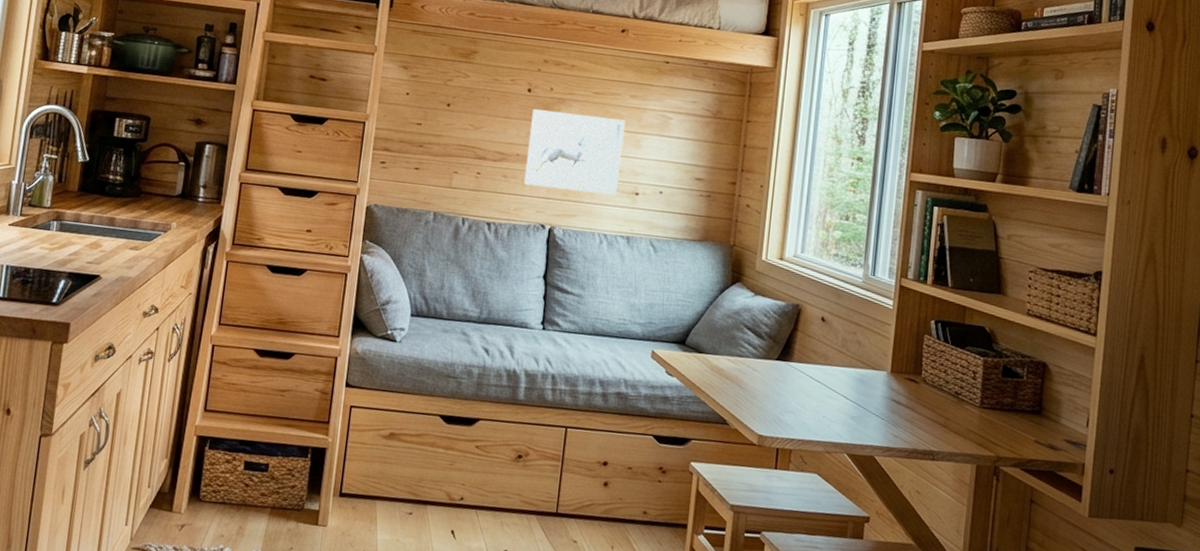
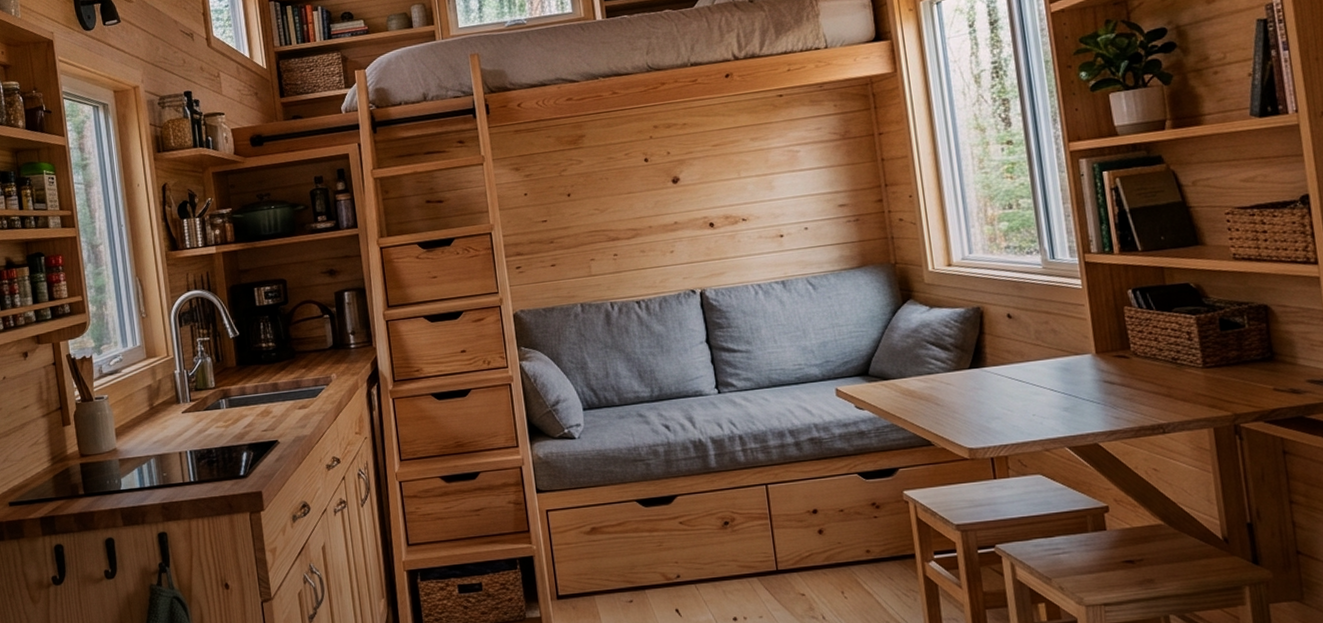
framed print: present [523,108,626,196] -> none [655,165,760,255]

